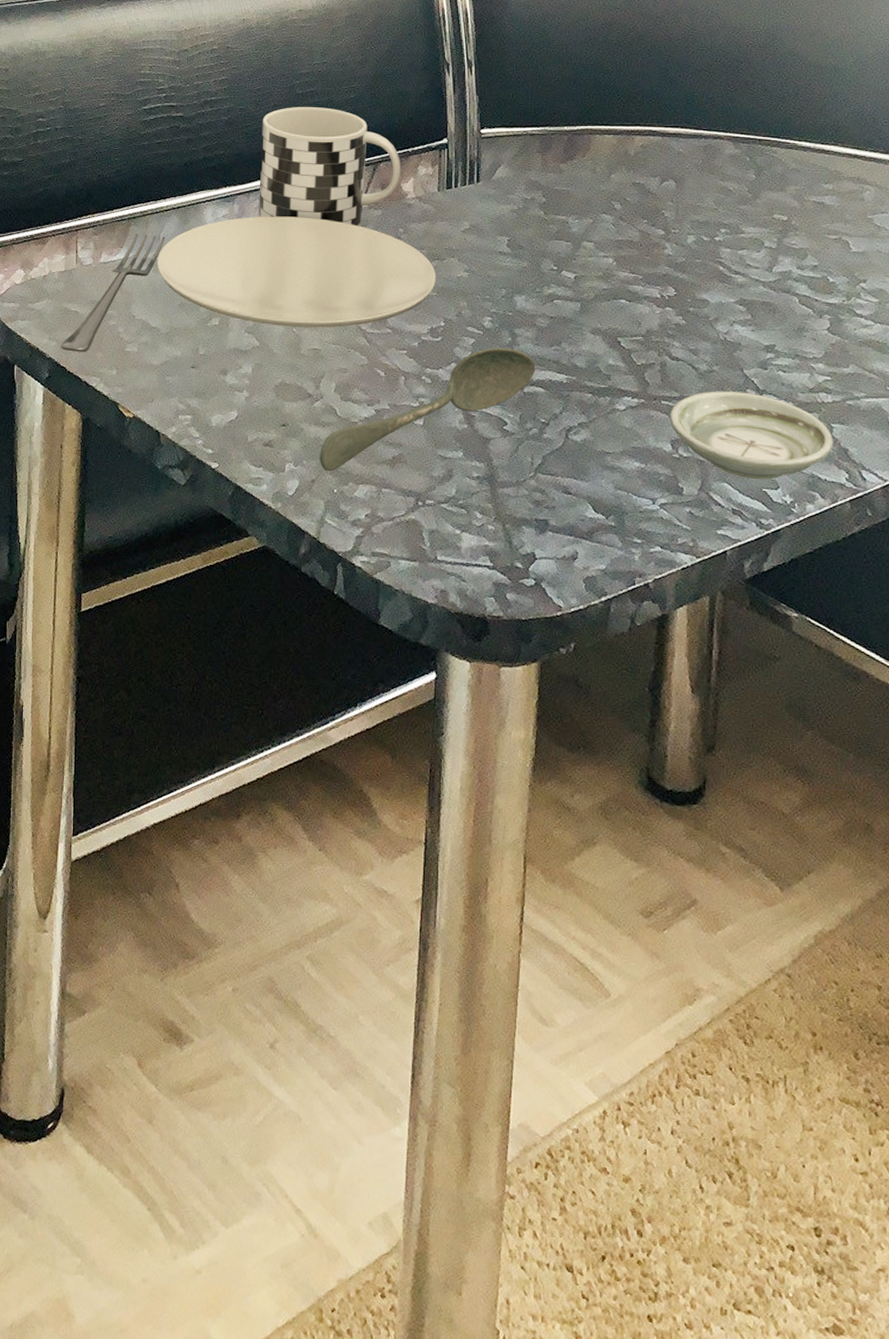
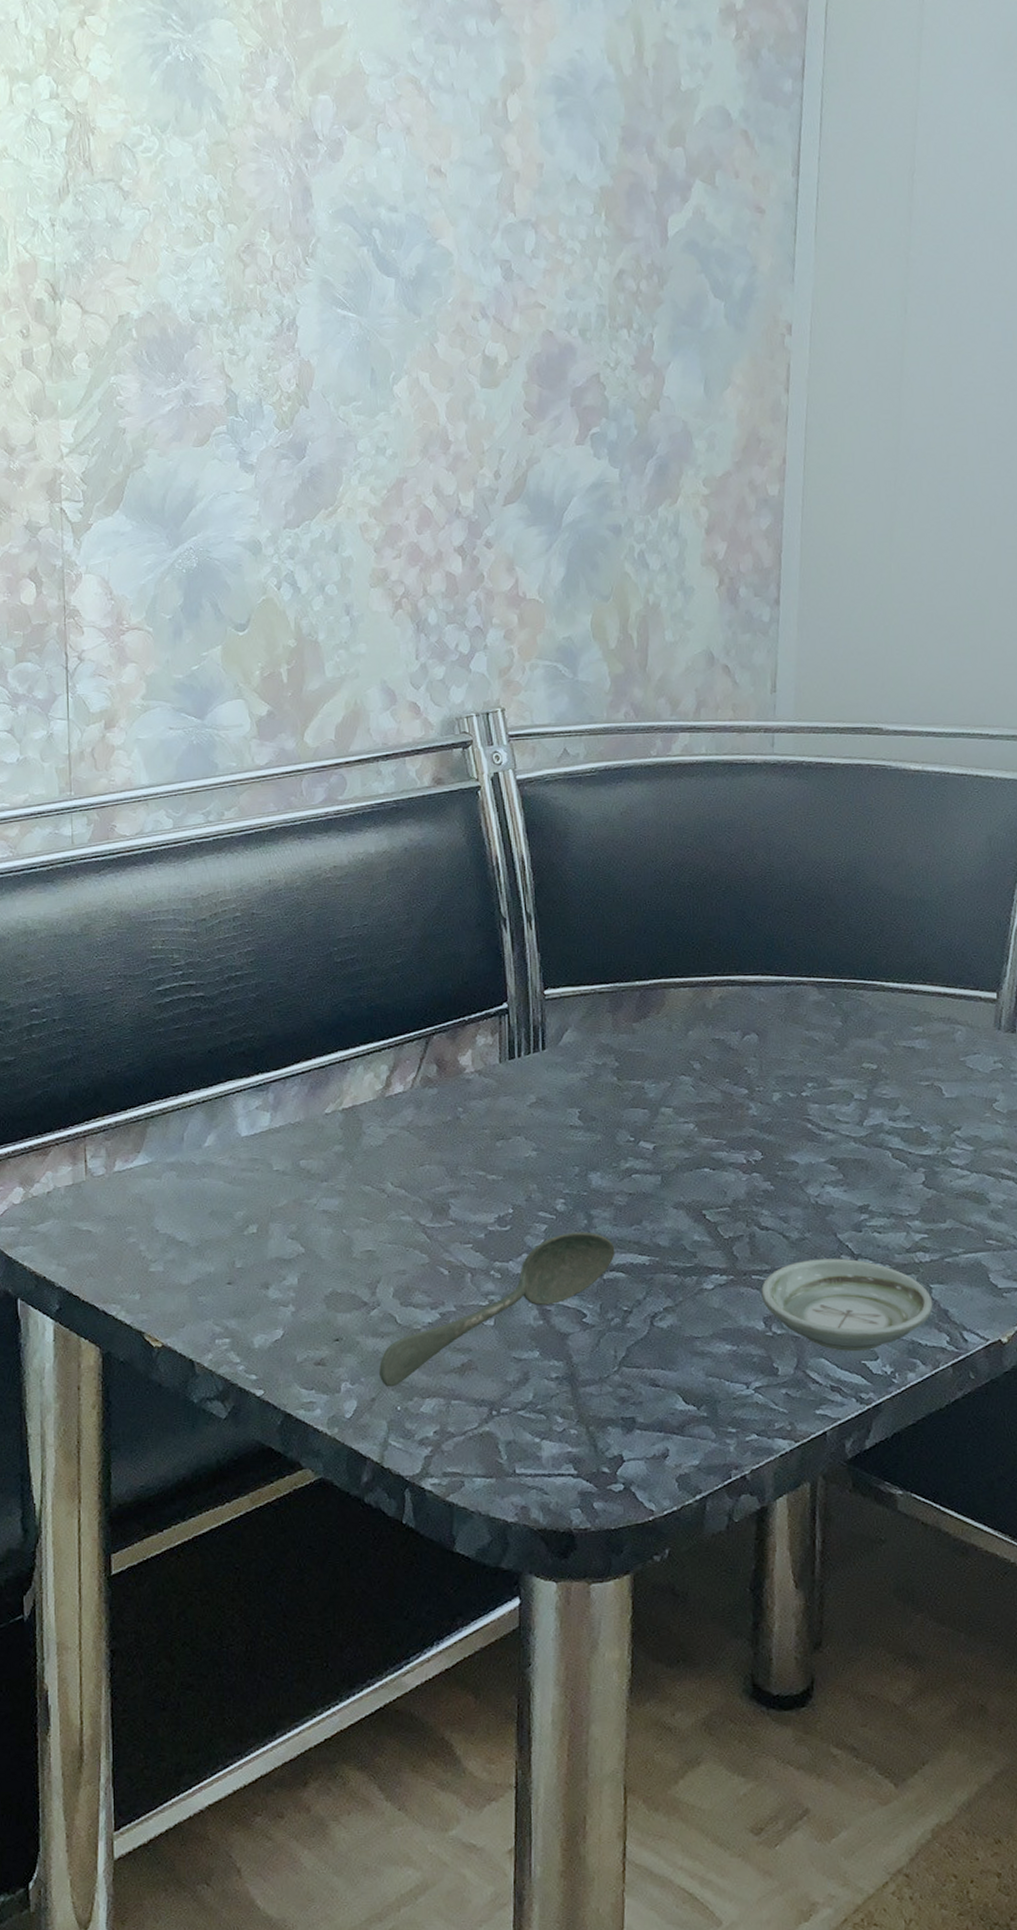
fork: present [60,233,166,352] -> none [71,1135,190,1278]
plate: present [156,216,437,328] -> none [181,1102,502,1229]
cup: present [259,107,401,227] -> none [296,976,458,1109]

